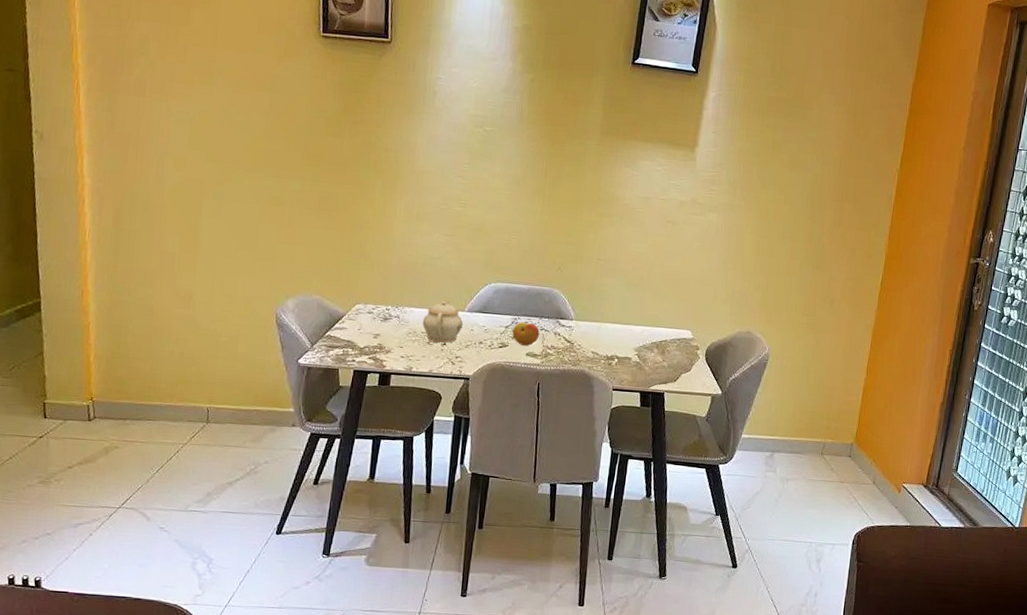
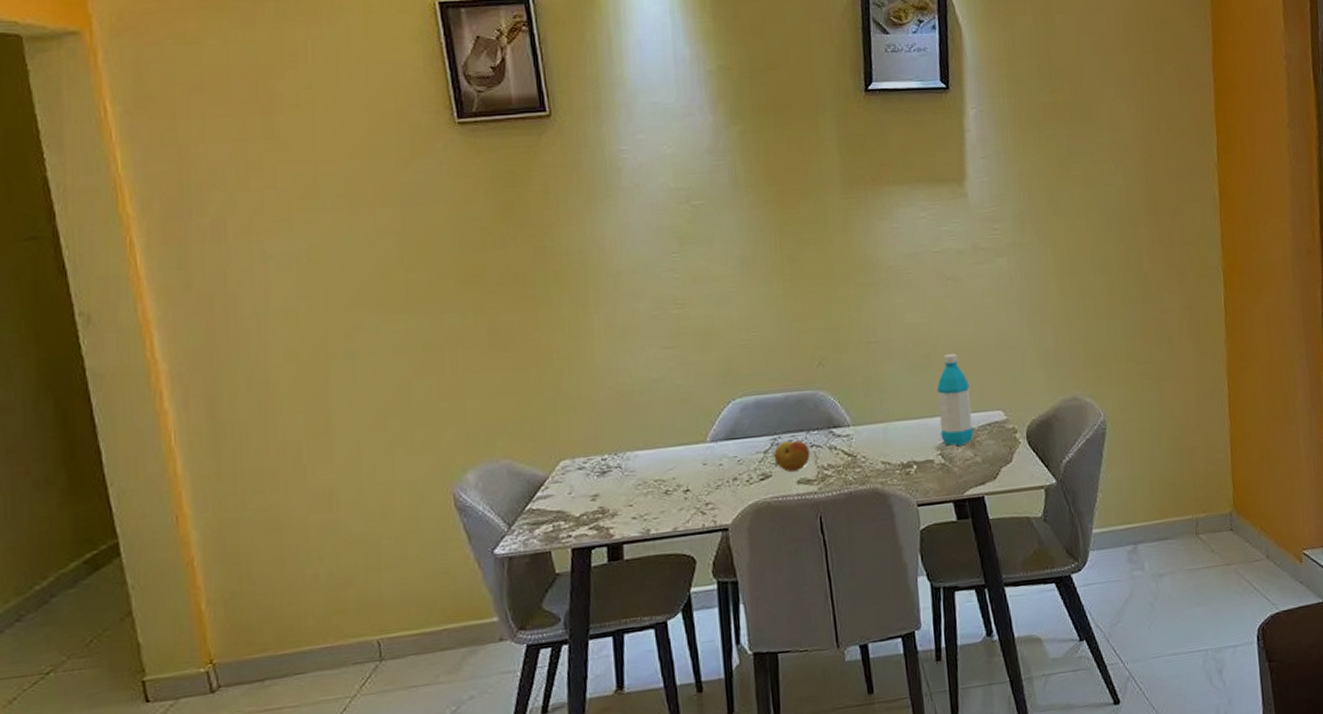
teapot: present [423,300,463,343] -> none [654,432,707,490]
water bottle: none [640,279,669,352] -> present [937,353,974,446]

